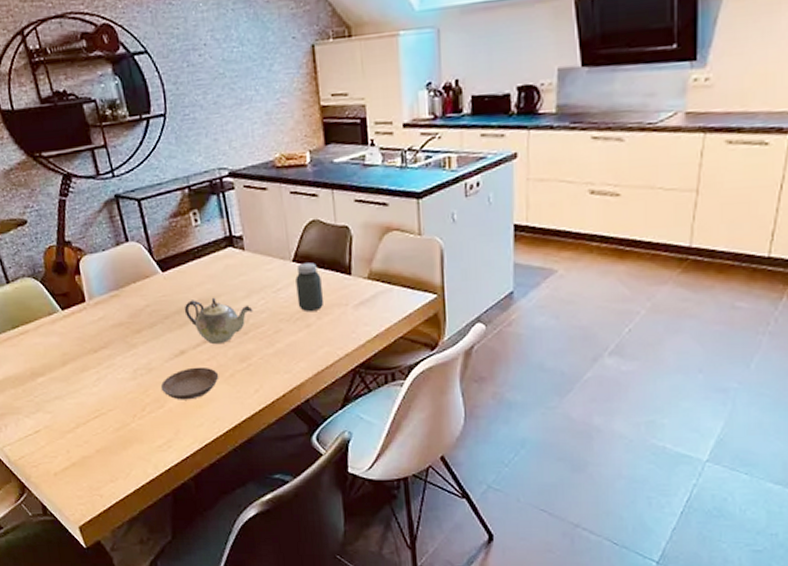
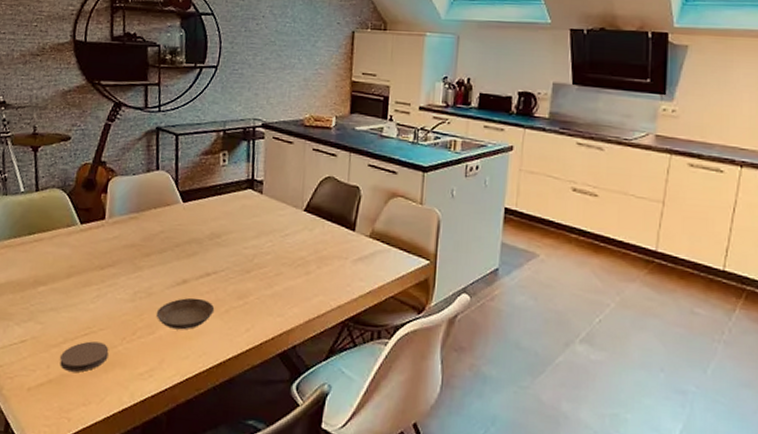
coaster: none [77,422,124,453] -> present [60,341,109,372]
teapot: present [184,297,253,345] -> none [195,232,260,279]
jar: present [295,262,324,313] -> none [301,214,327,261]

